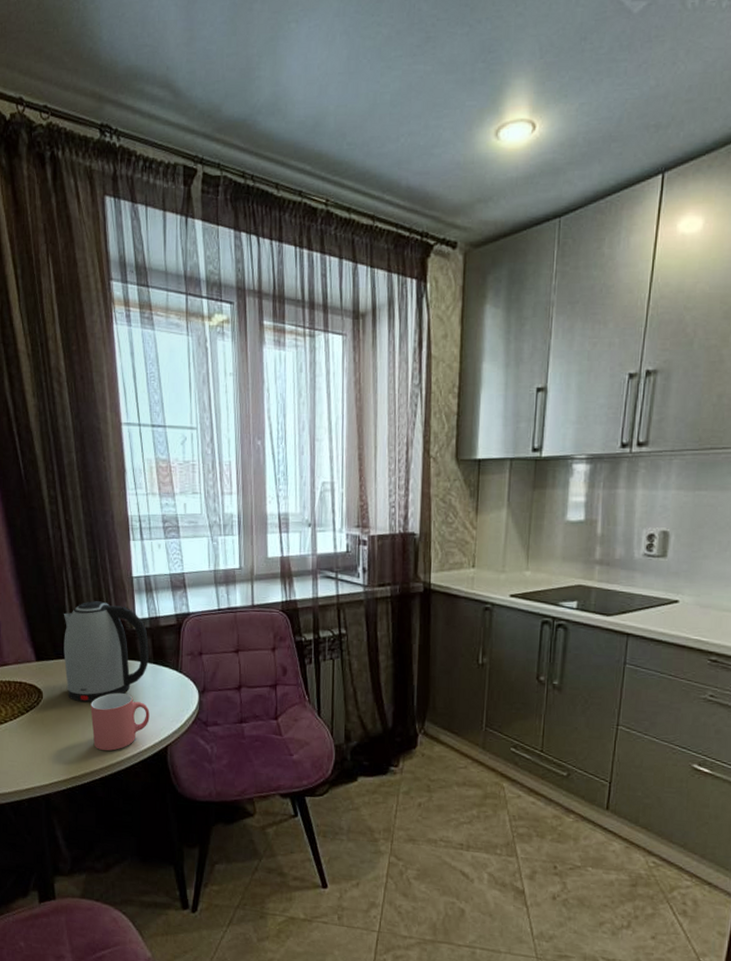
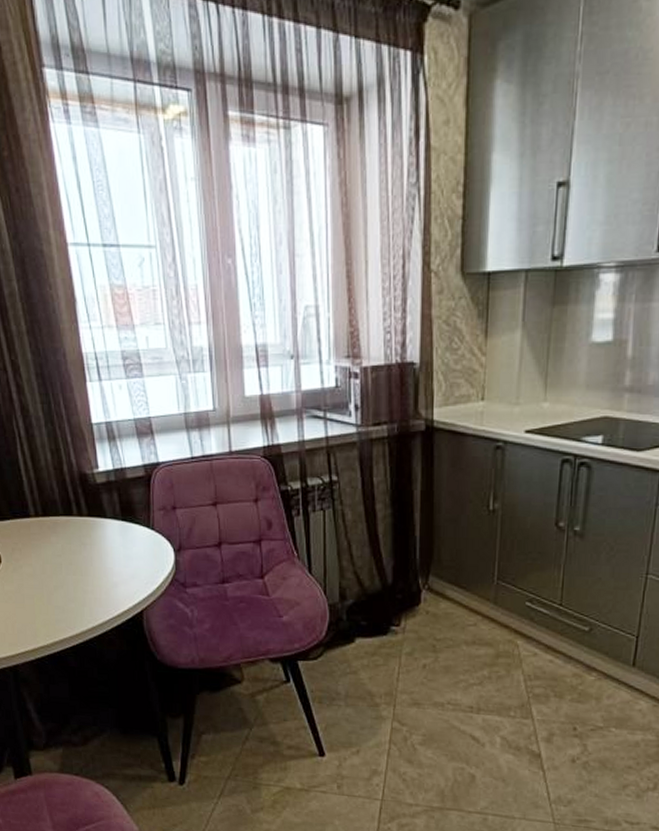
kettle: present [63,601,149,703] -> none [18,452,116,566]
mug: present [90,693,150,751] -> none [55,554,121,617]

